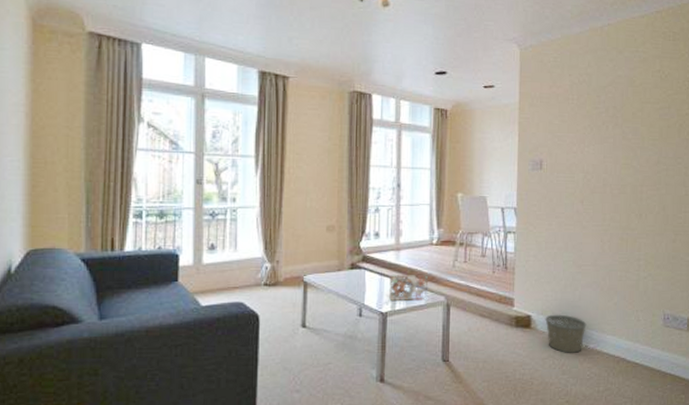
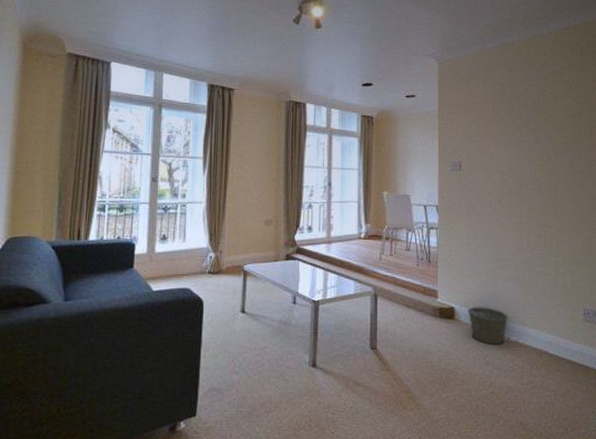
book: present [389,275,429,301] -> none [321,266,357,290]

